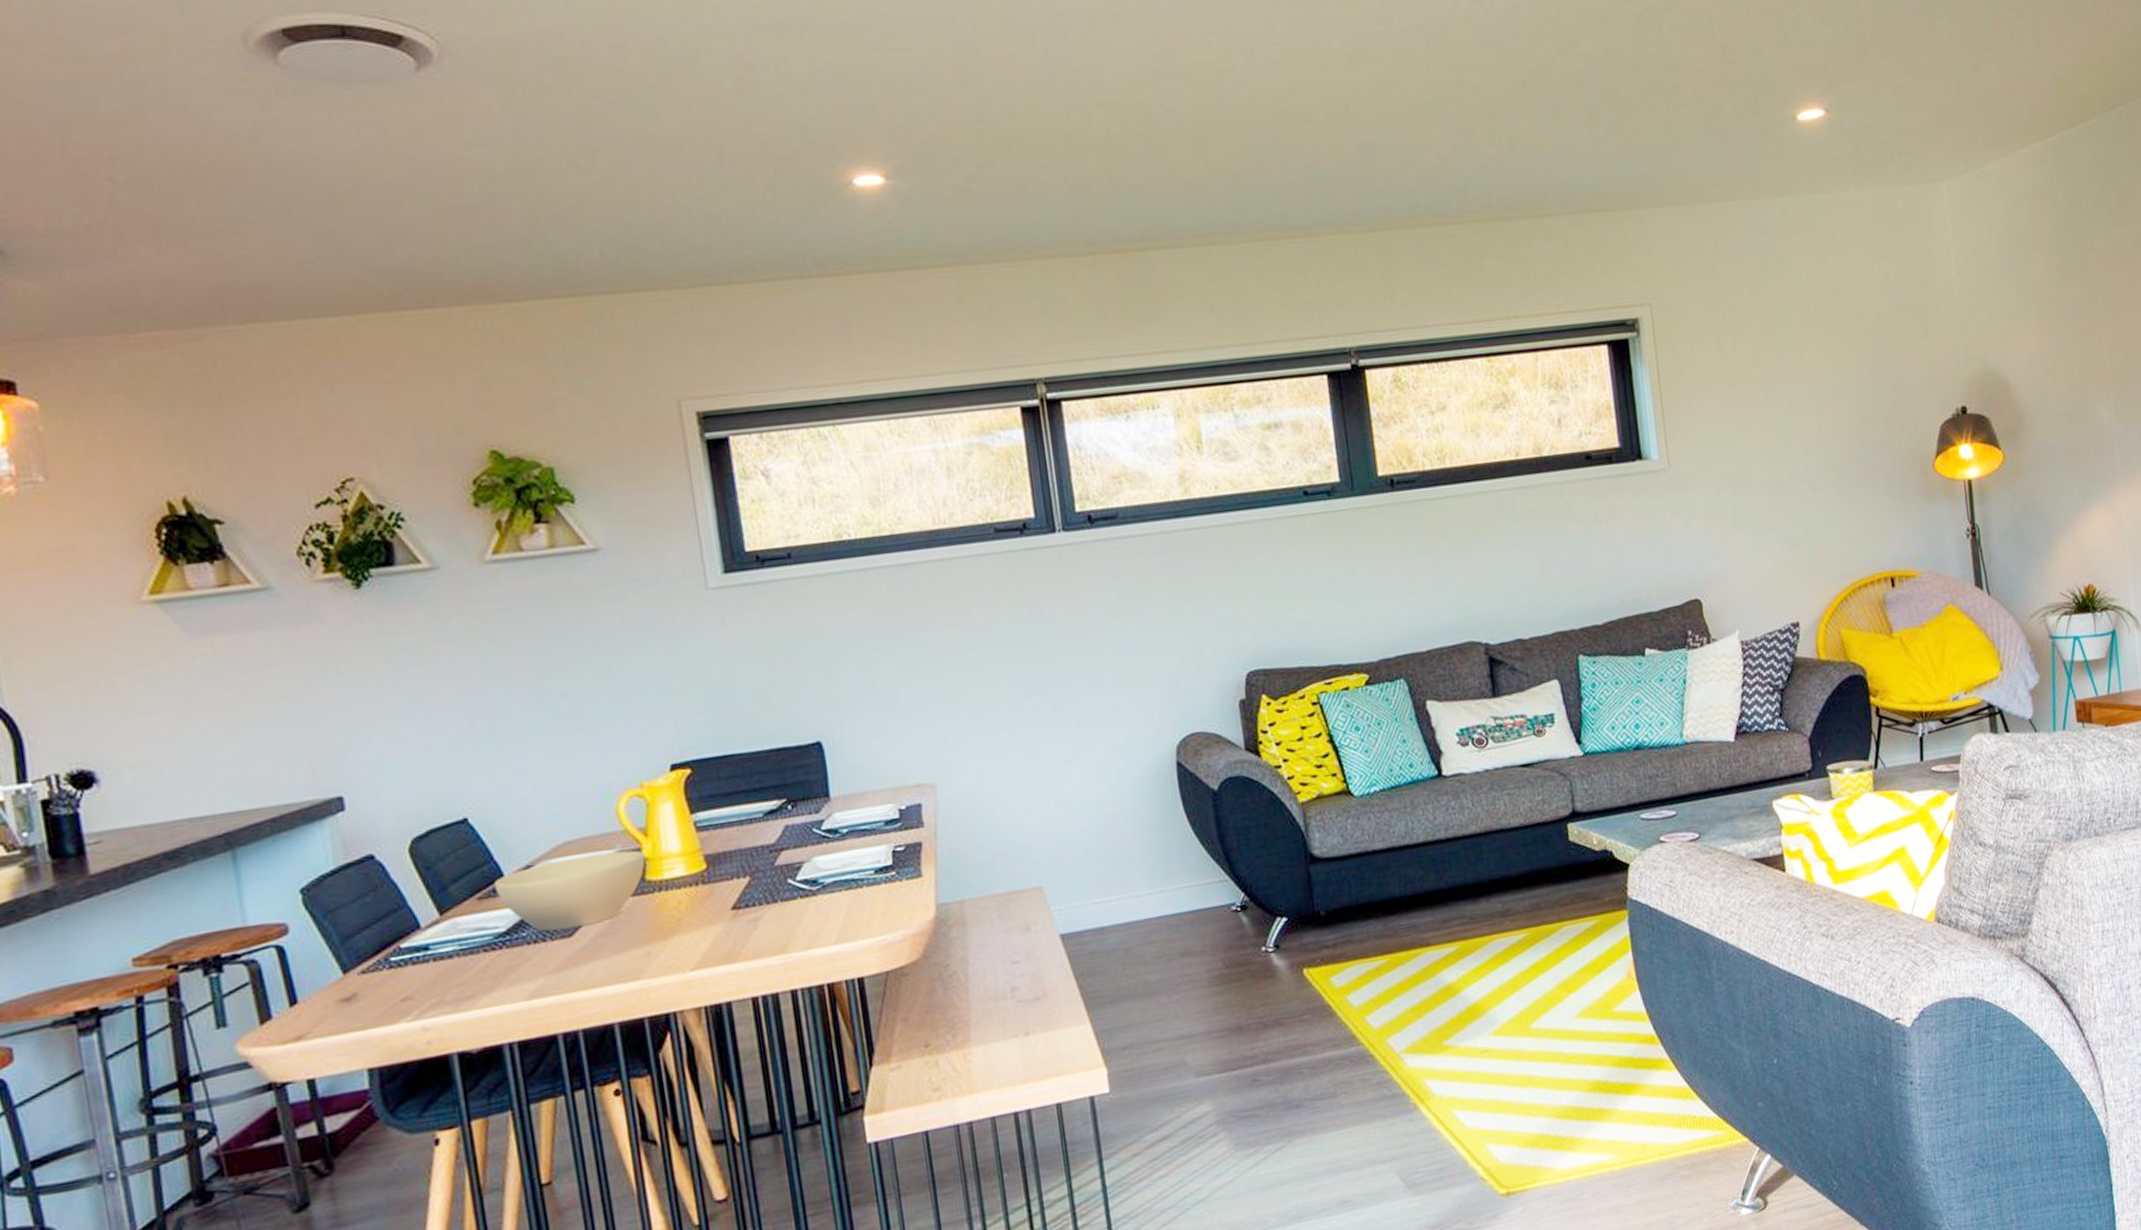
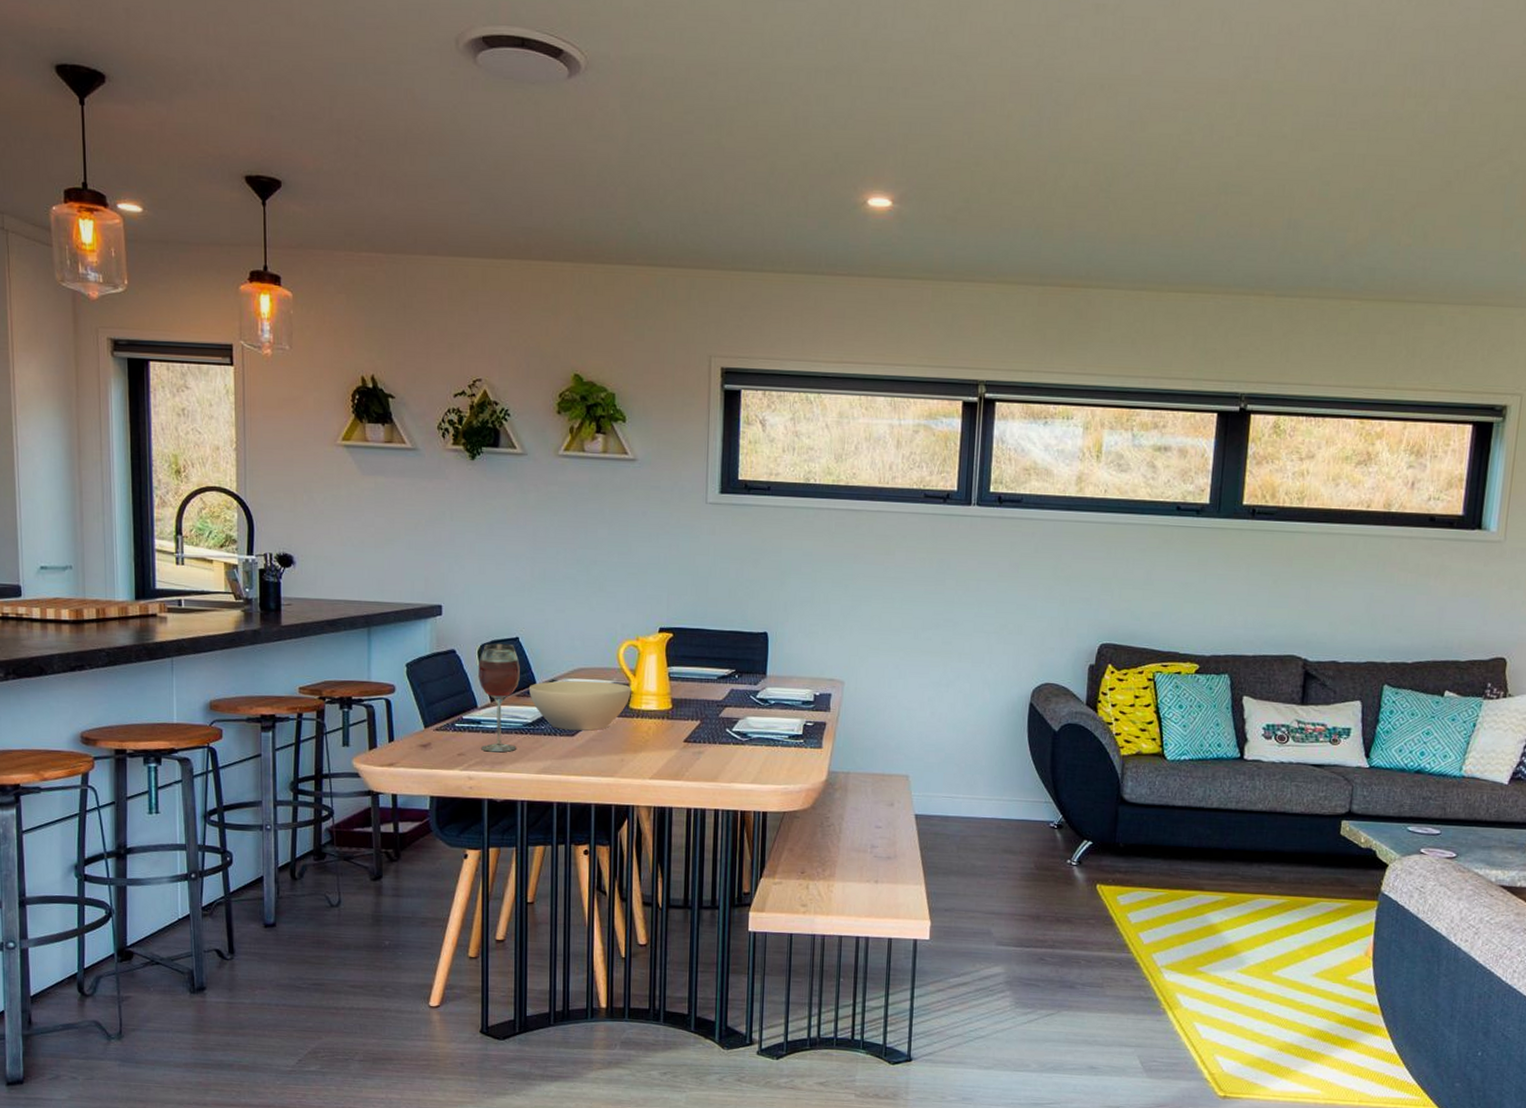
wineglass: none [412,829,489,988] -> present [478,643,520,753]

